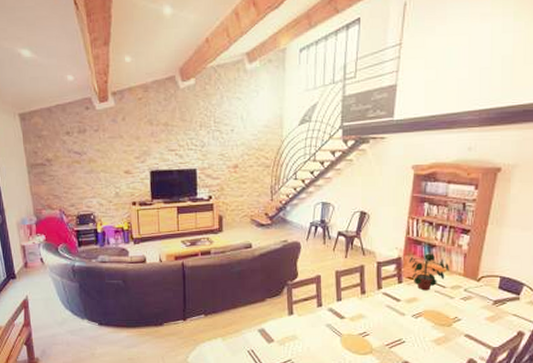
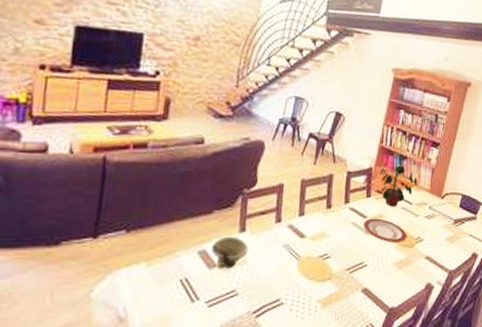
bowl: none [268,318,298,343] -> present [211,236,249,269]
plate: none [398,301,444,322] -> present [363,218,408,242]

